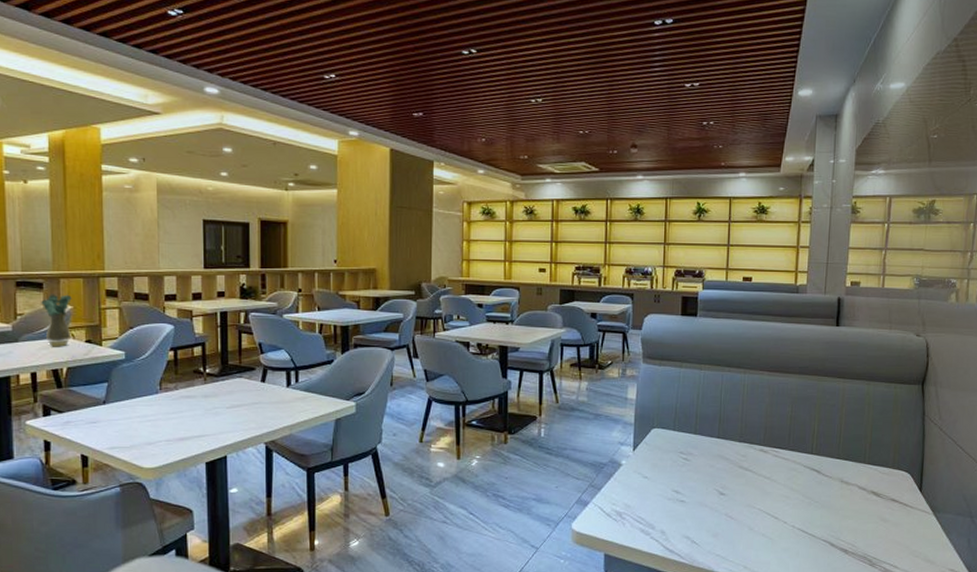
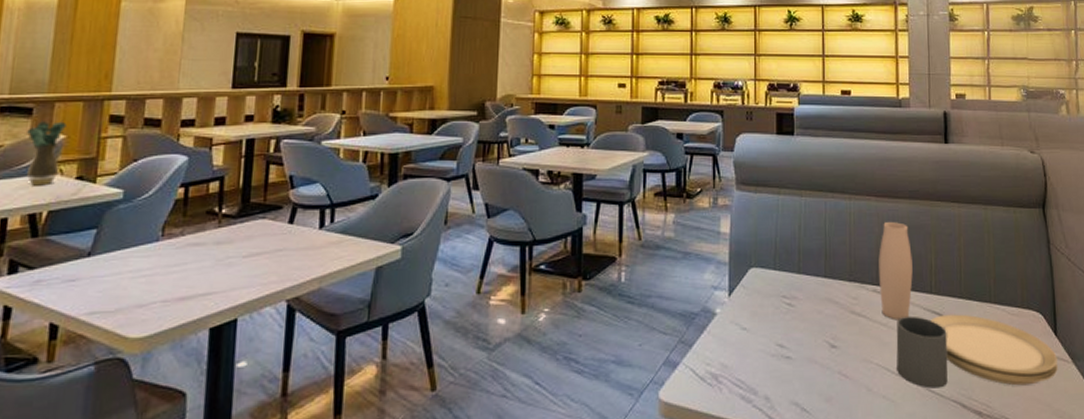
vase: none [766,394,798,475] -> present [878,222,913,321]
cup: none [776,471,823,530] -> present [896,315,948,388]
plate: none [809,471,920,531] -> present [930,314,1058,386]

